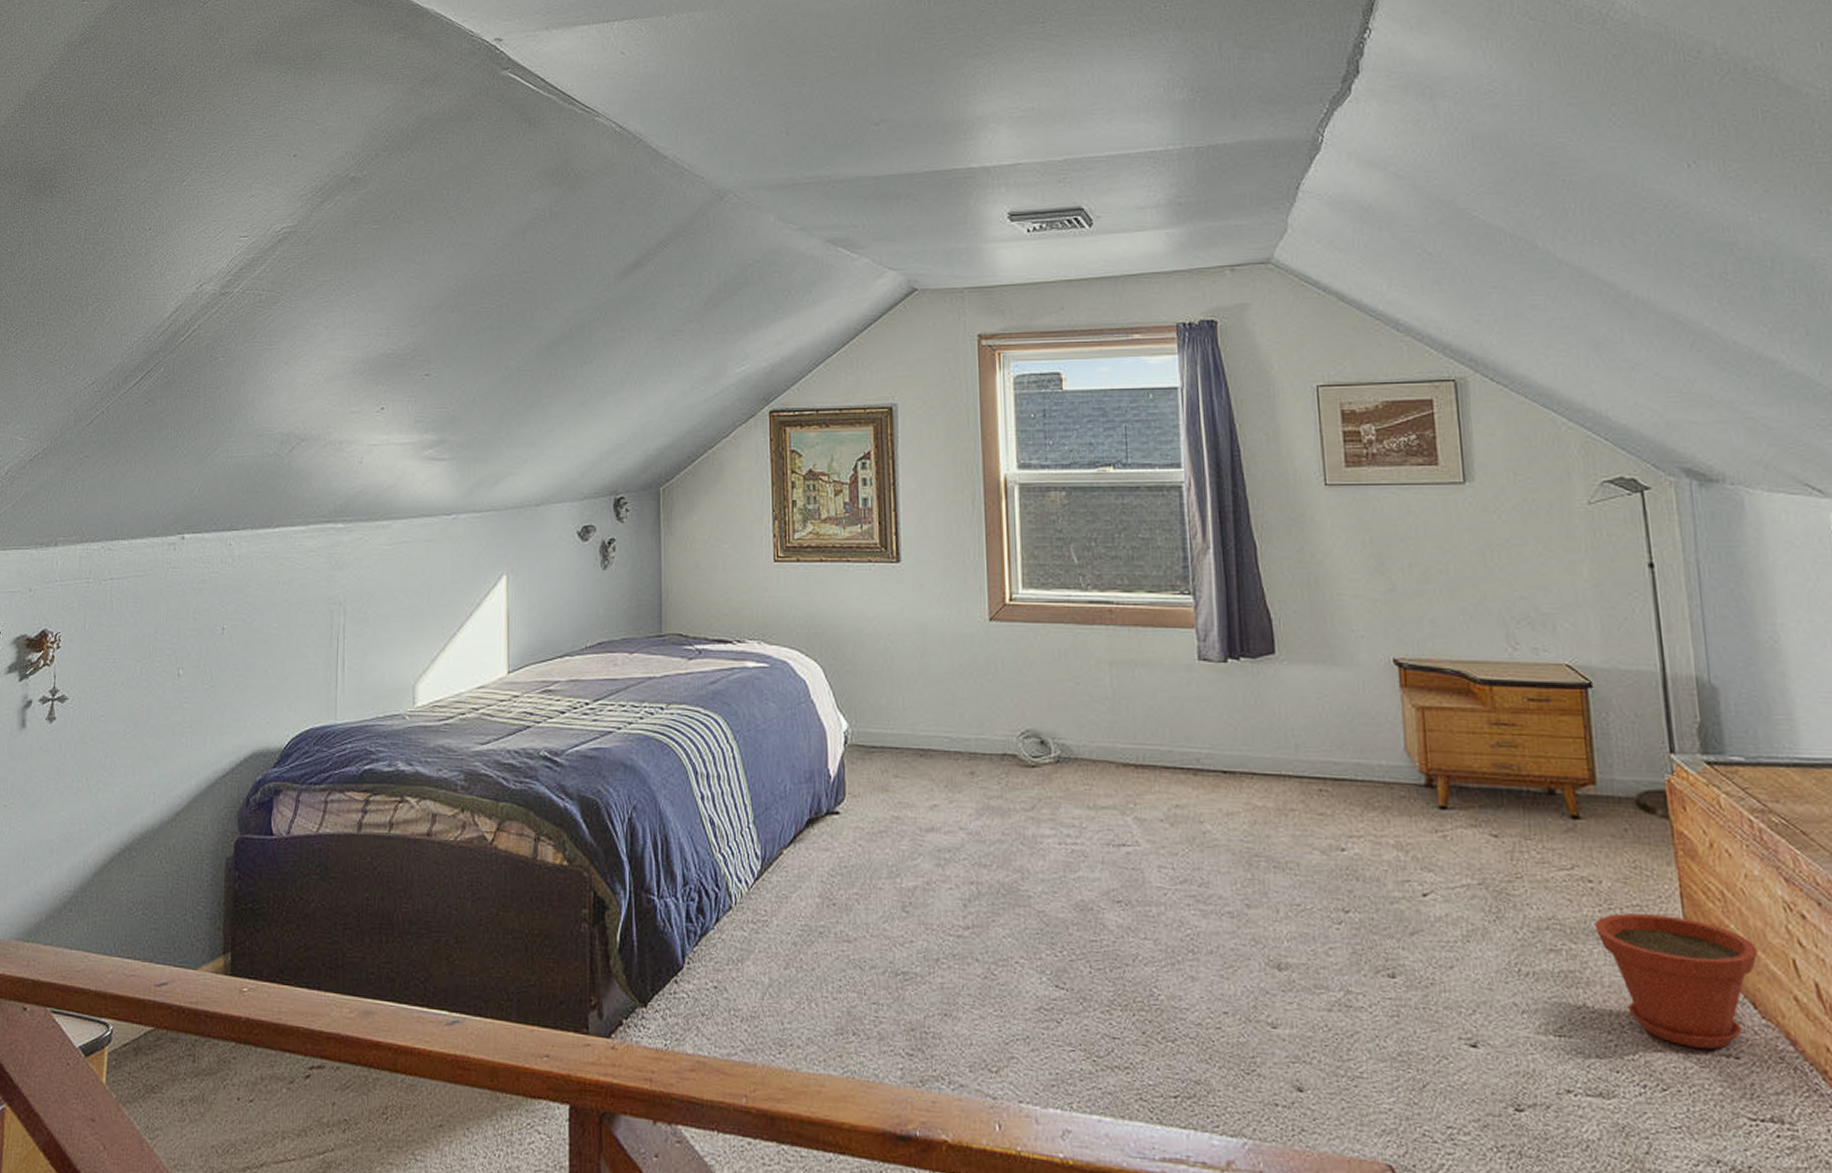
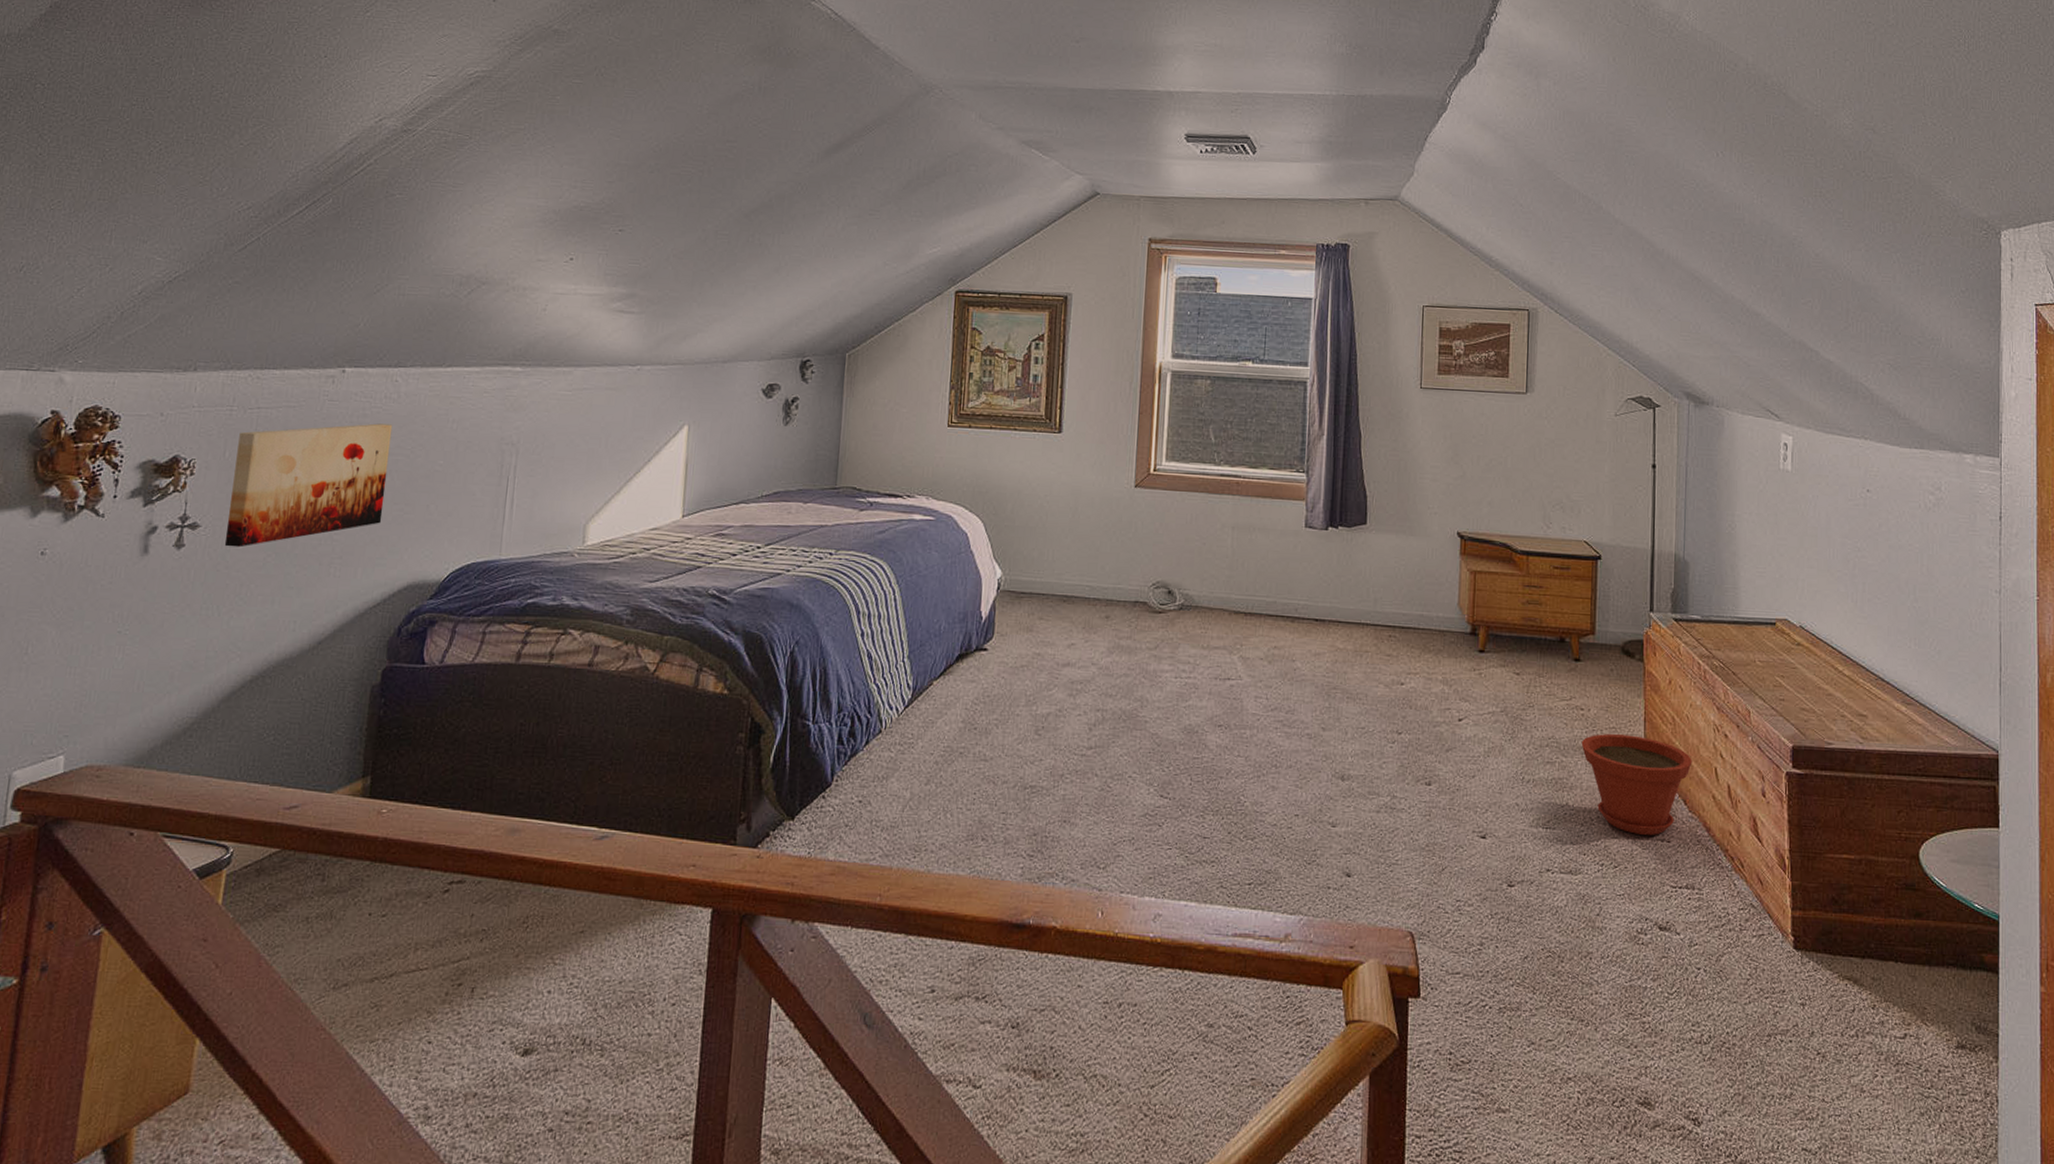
wall art: none [89,589,230,719] -> present [224,423,393,548]

